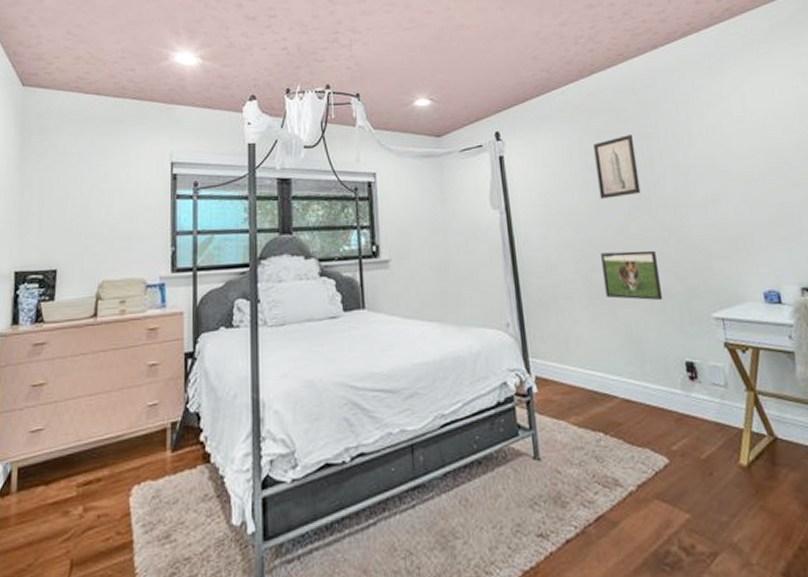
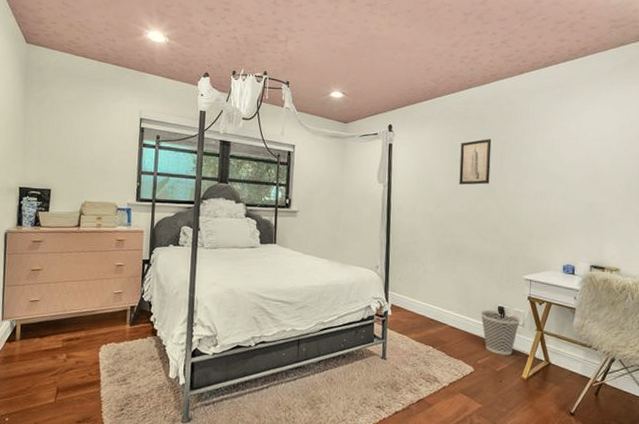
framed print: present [601,250,663,301] -> none [451,224,492,263]
wastebasket: none [661,367,721,434] -> present [480,309,521,355]

